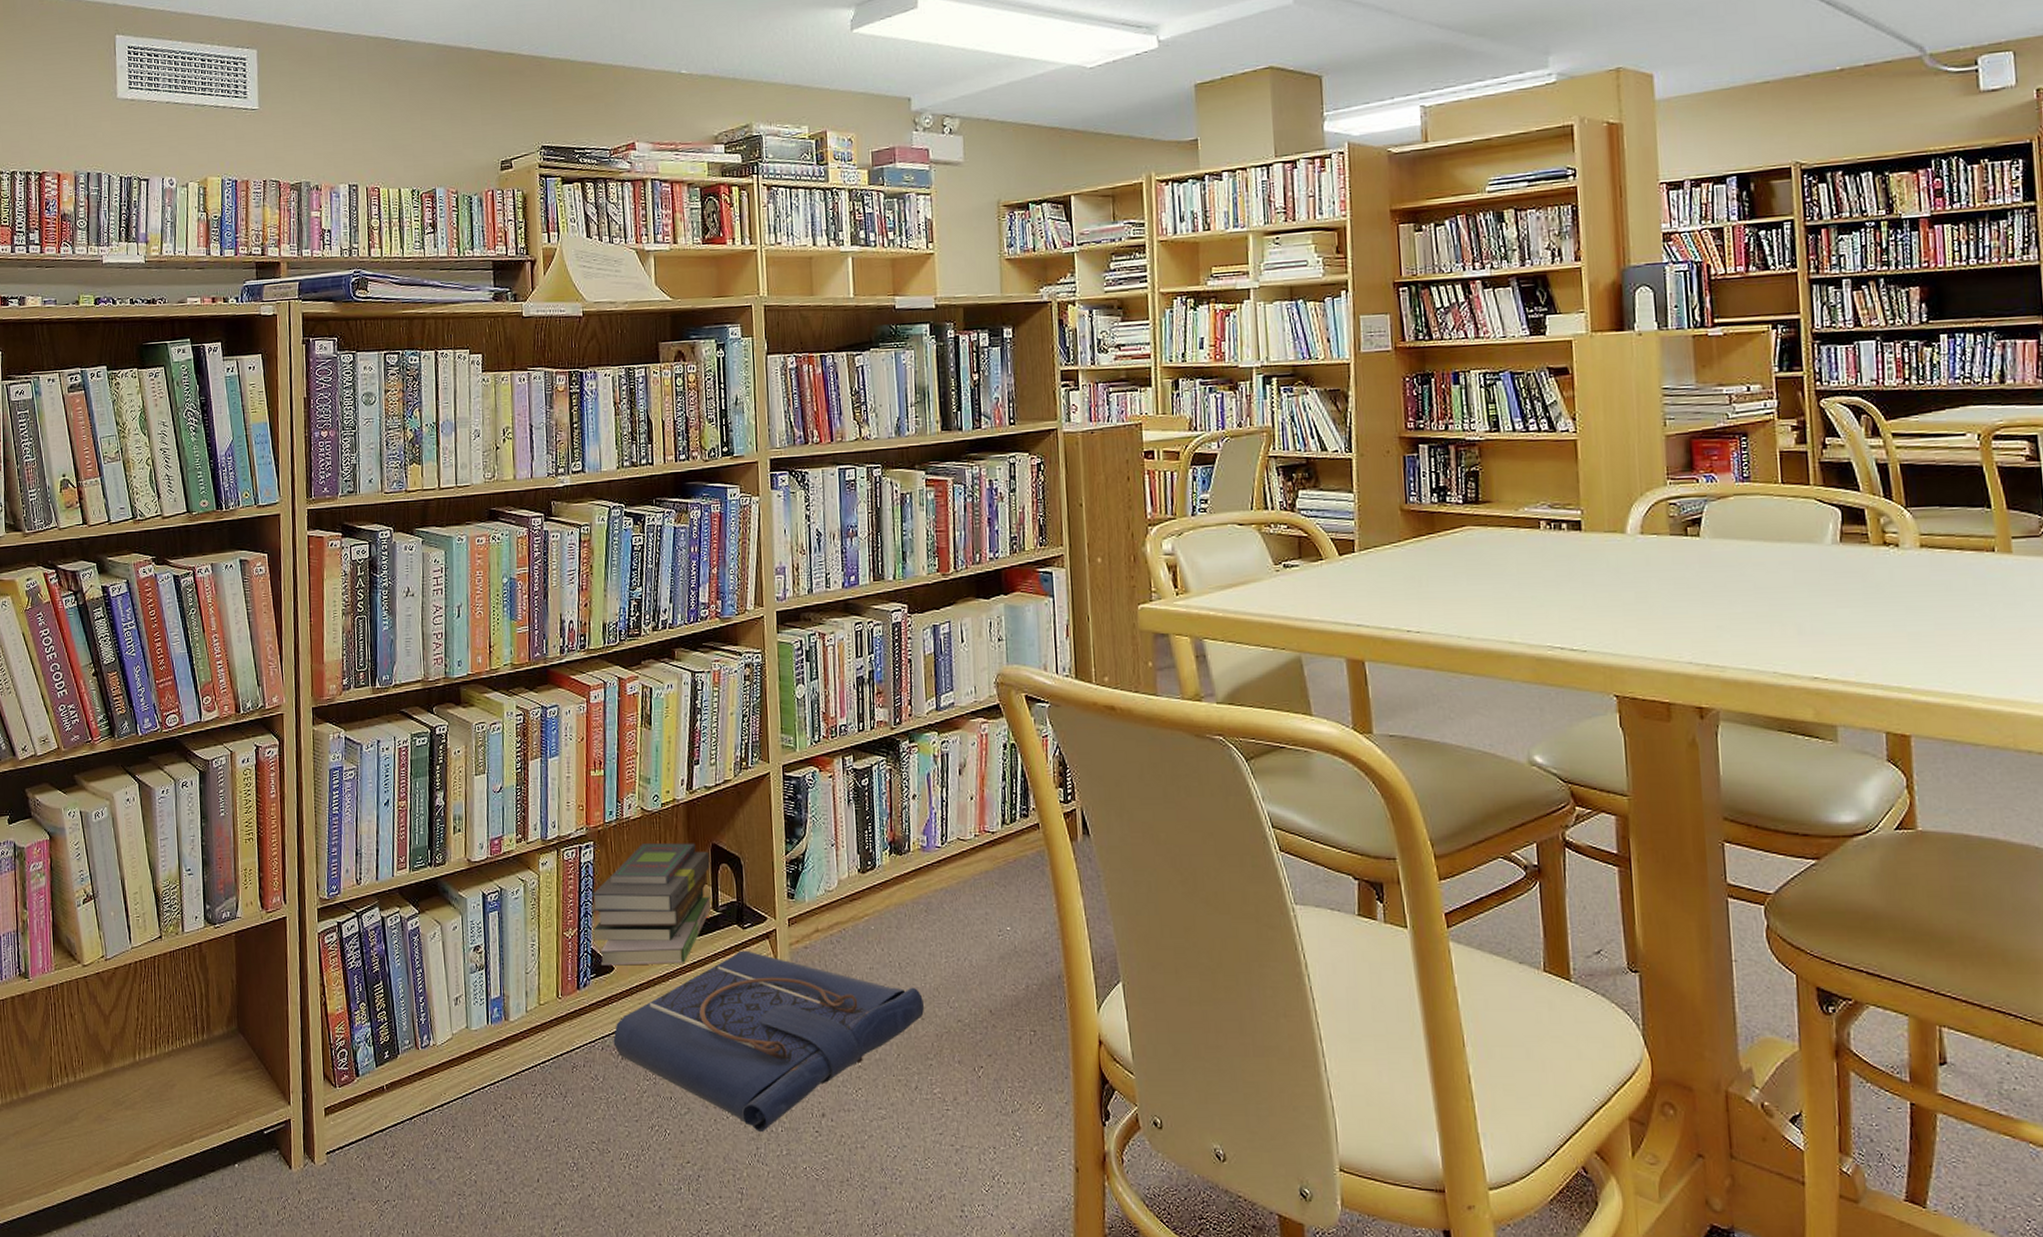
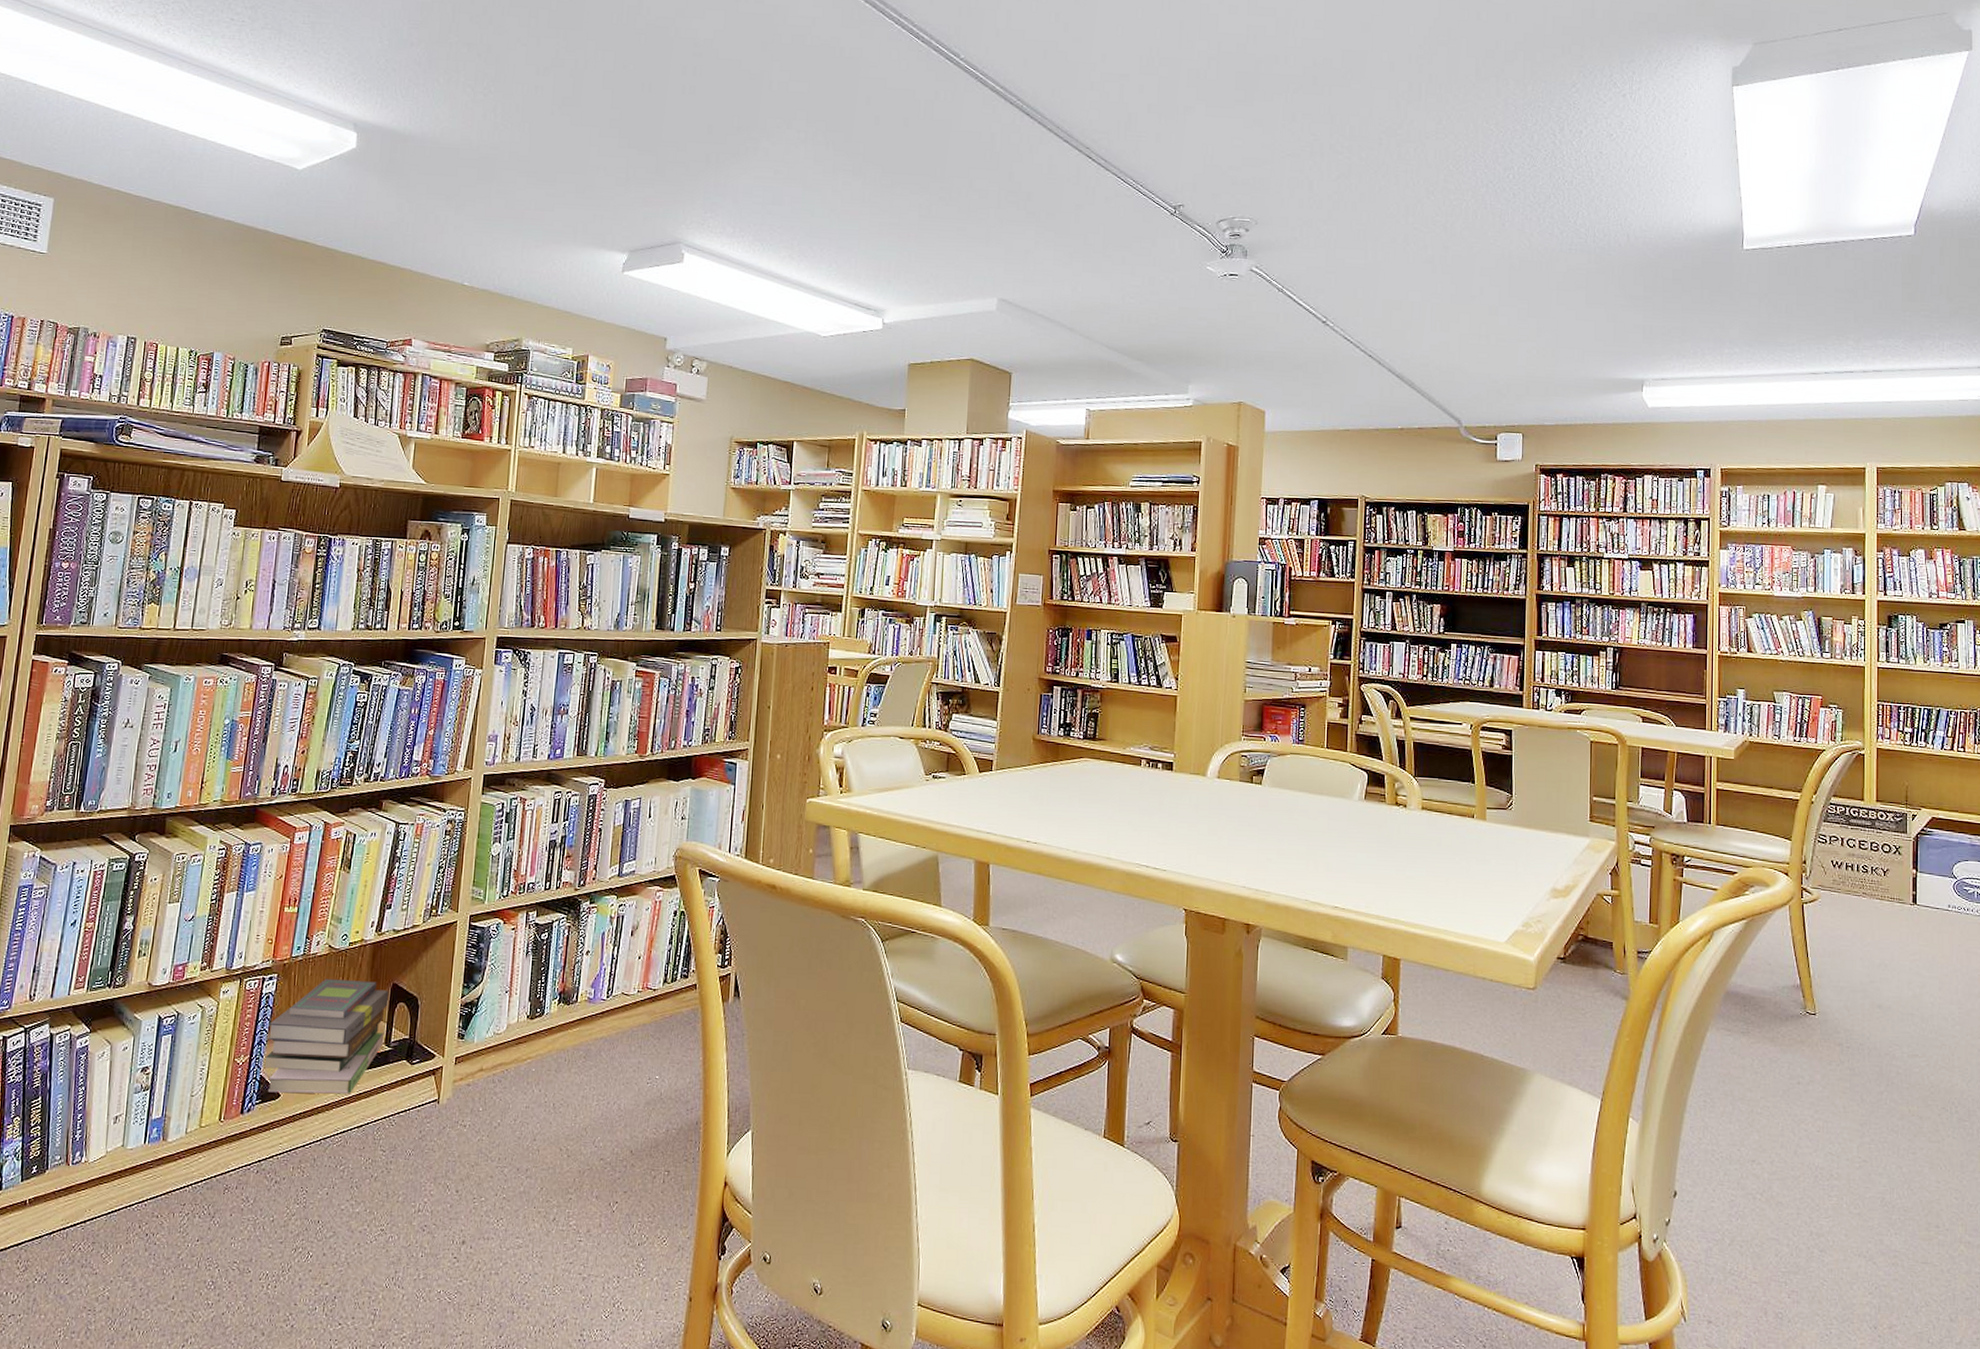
tote bag: present [613,950,924,1133] -> none [269,1084,571,1258]

